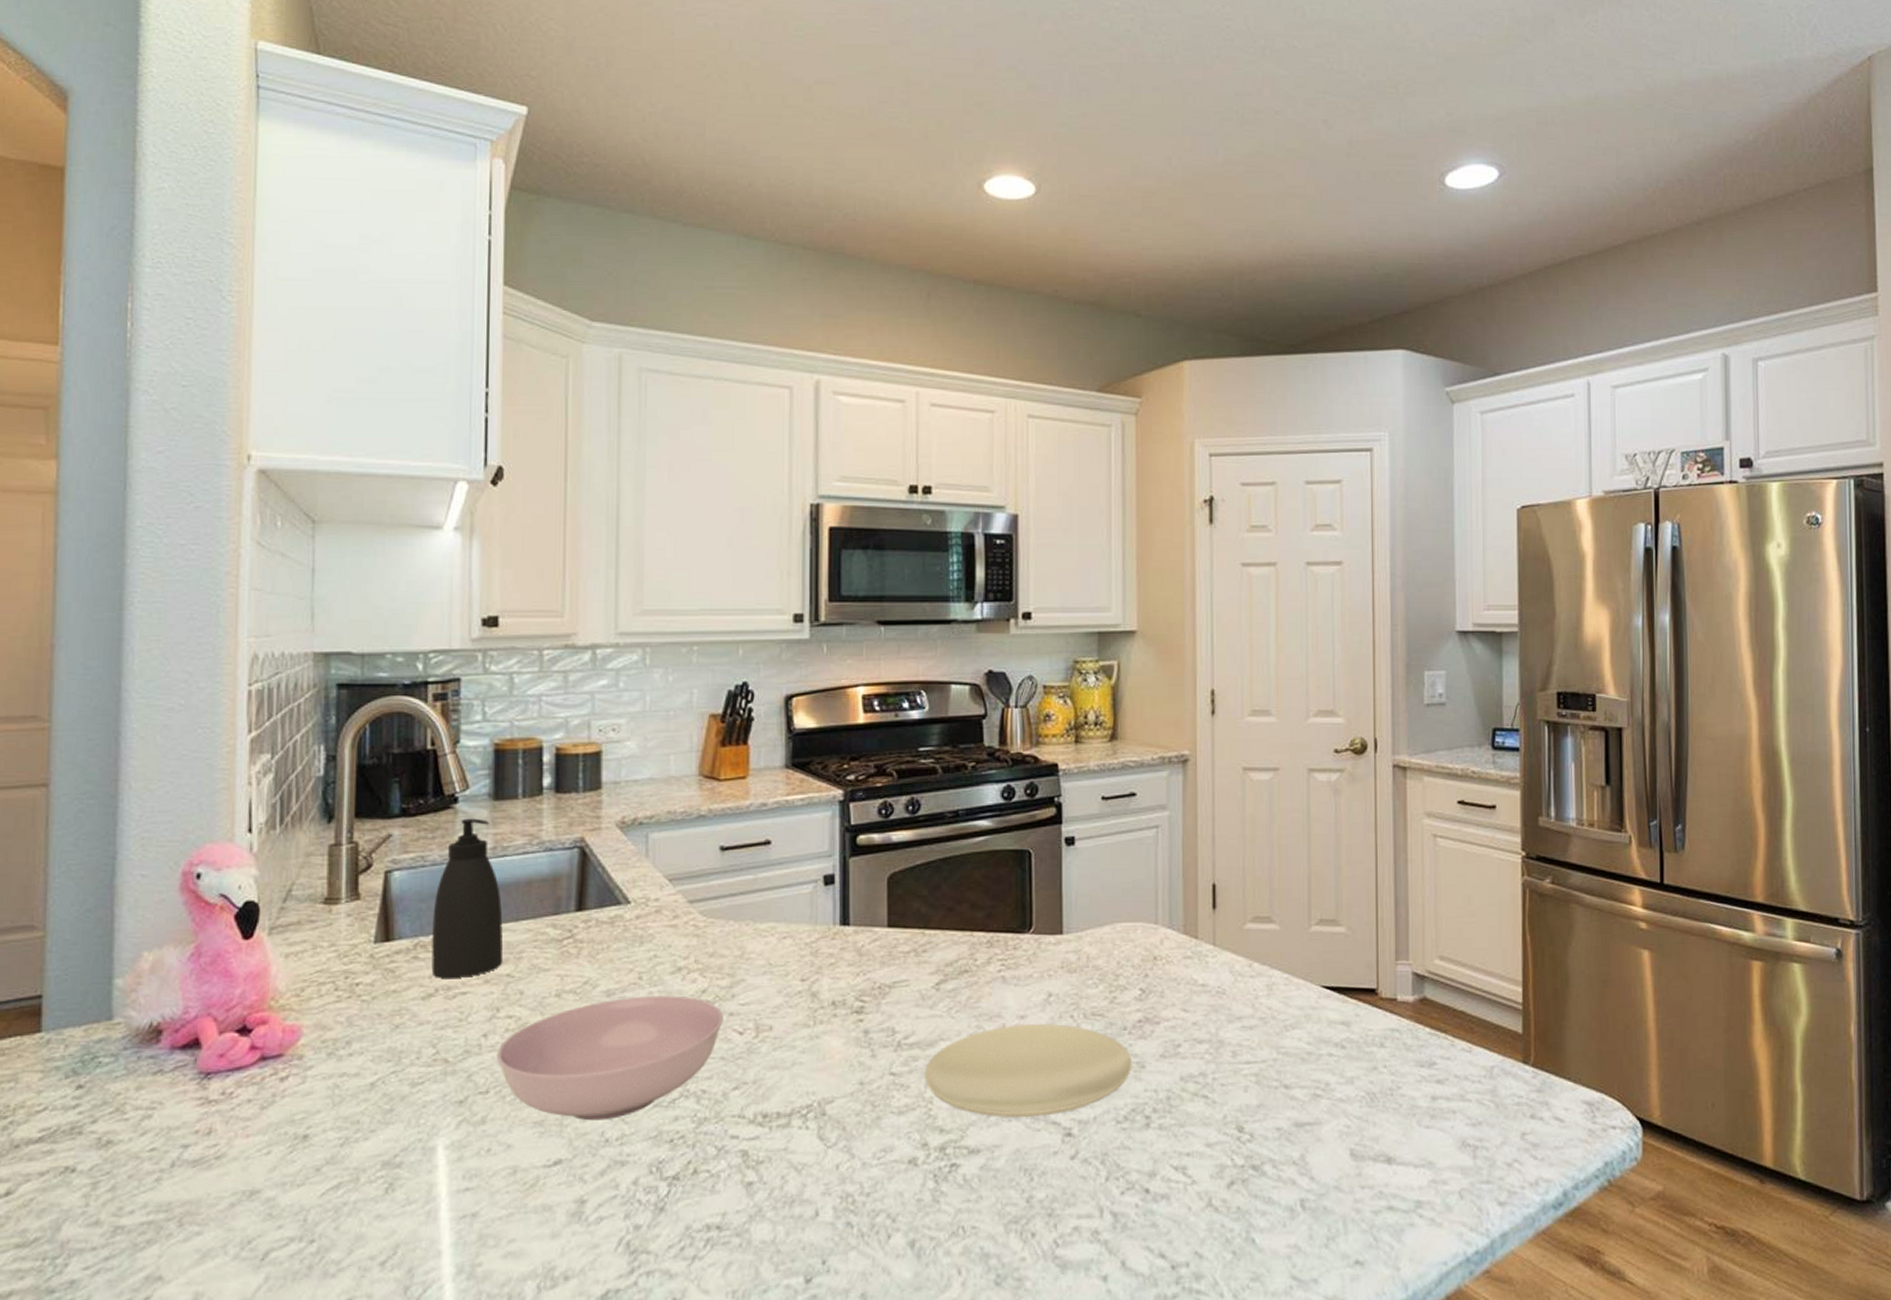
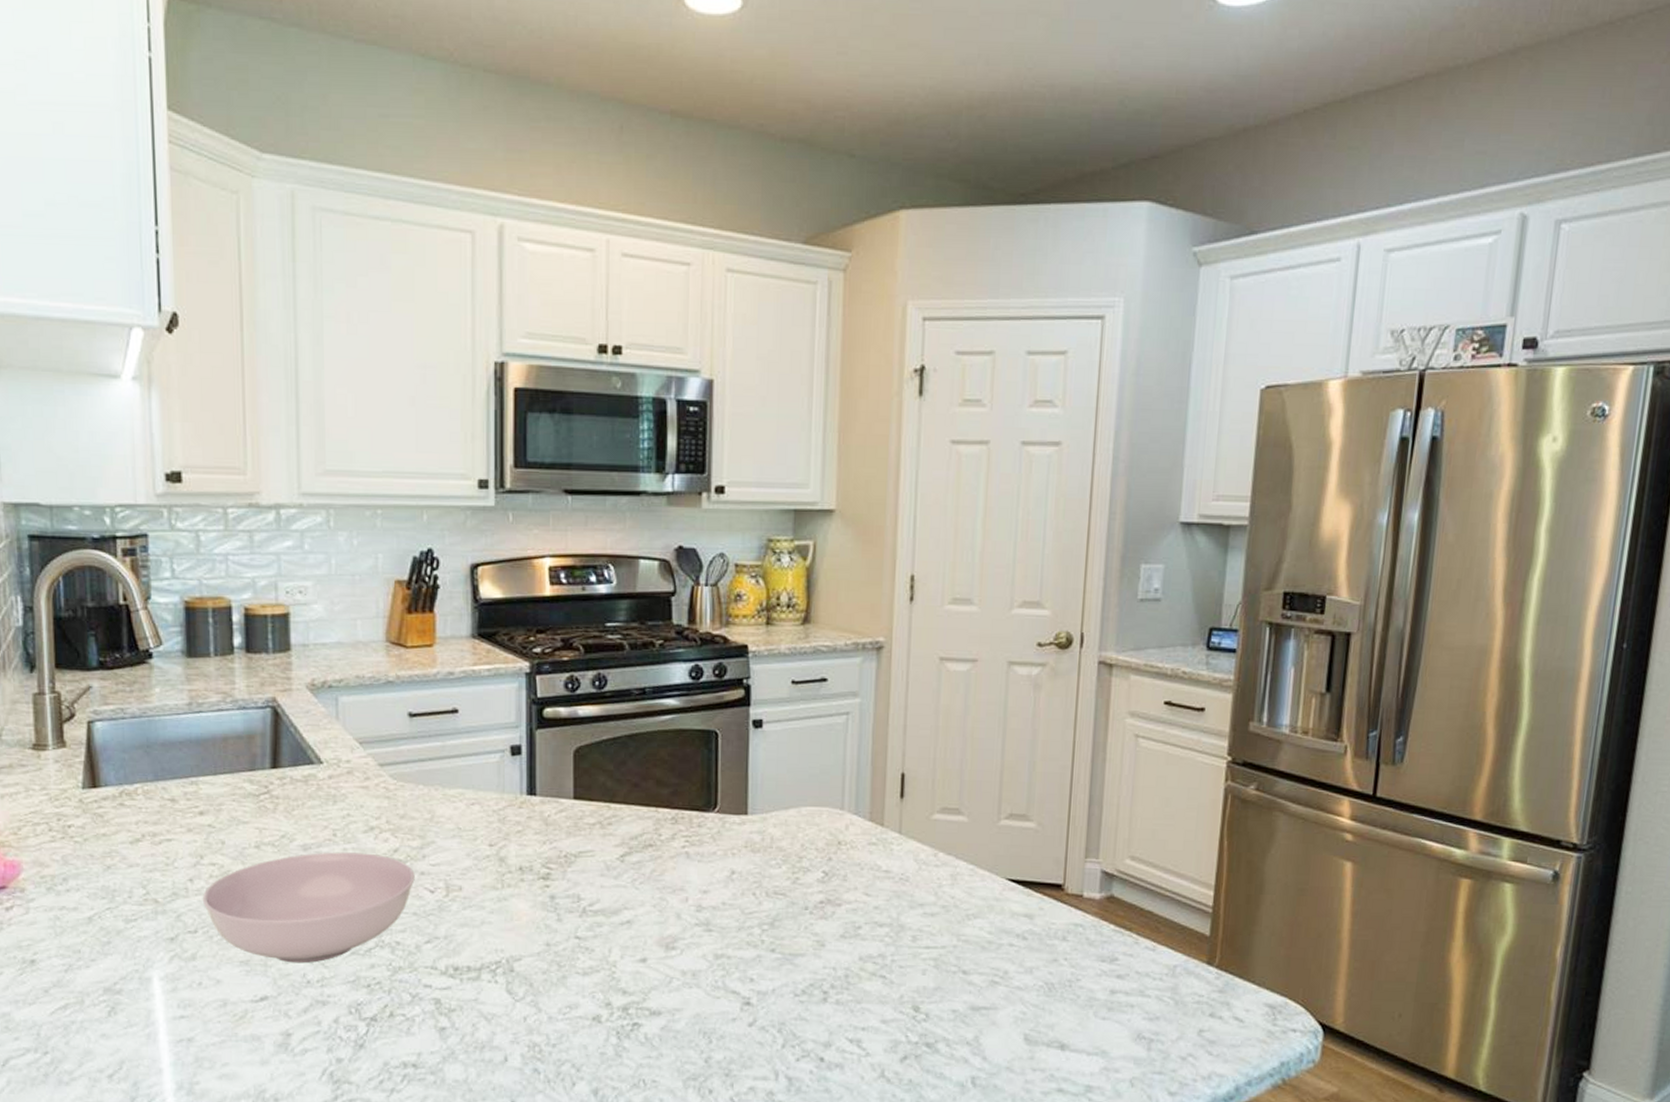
soap dispenser: present [431,818,503,978] -> none [135,674,203,826]
plate: present [925,1024,1133,1118] -> none [609,899,813,985]

